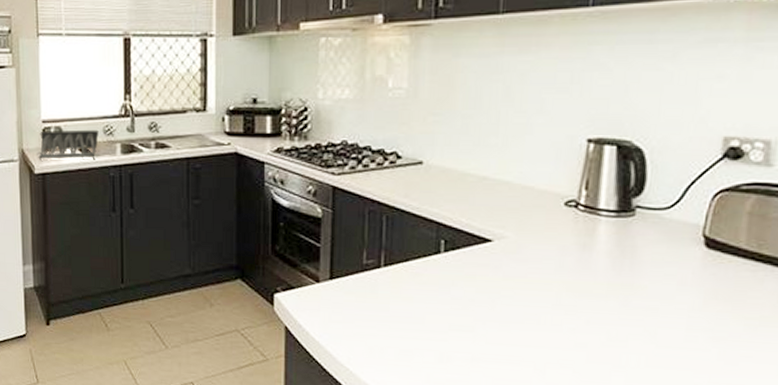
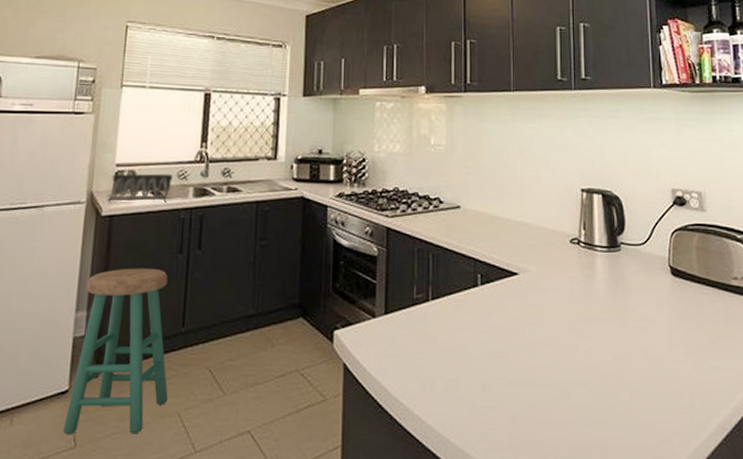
stool: none [26,225,114,377] -> present [63,268,168,435]

